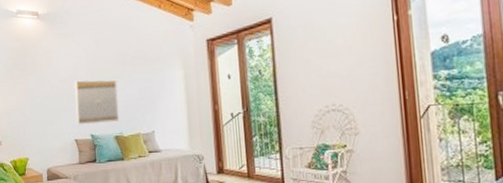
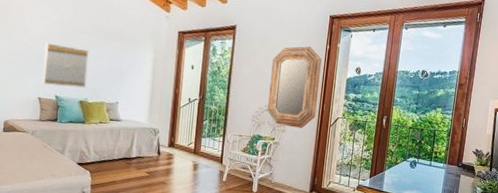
home mirror: none [324,22,397,128] -> present [267,46,323,128]

